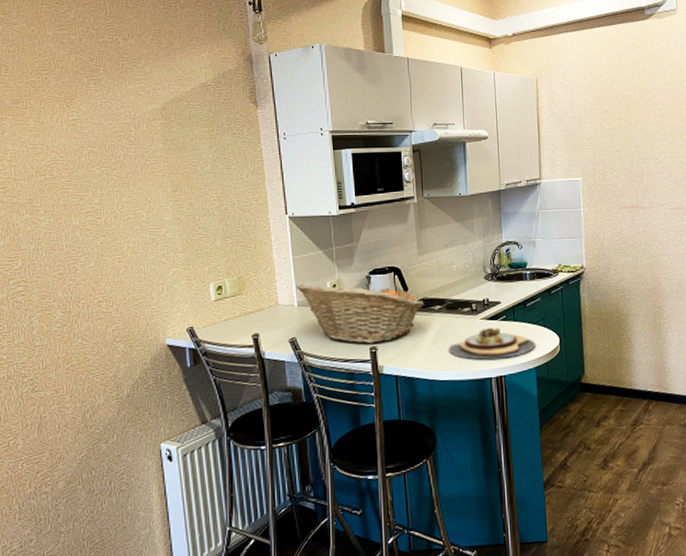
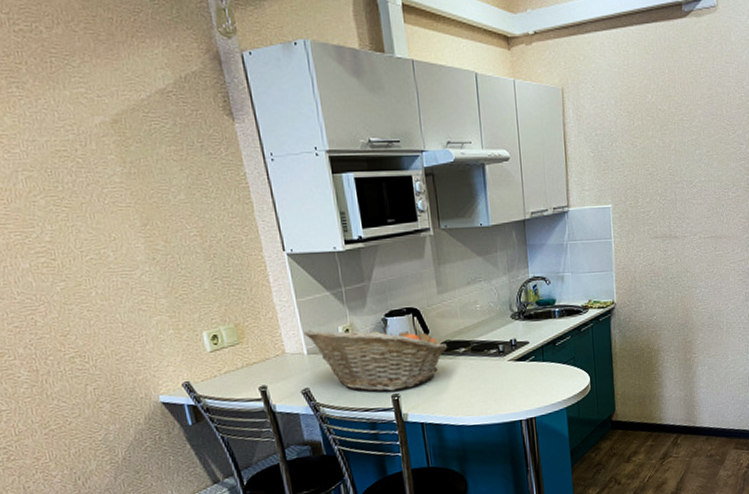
plate: present [448,327,536,360] -> none [475,368,567,403]

